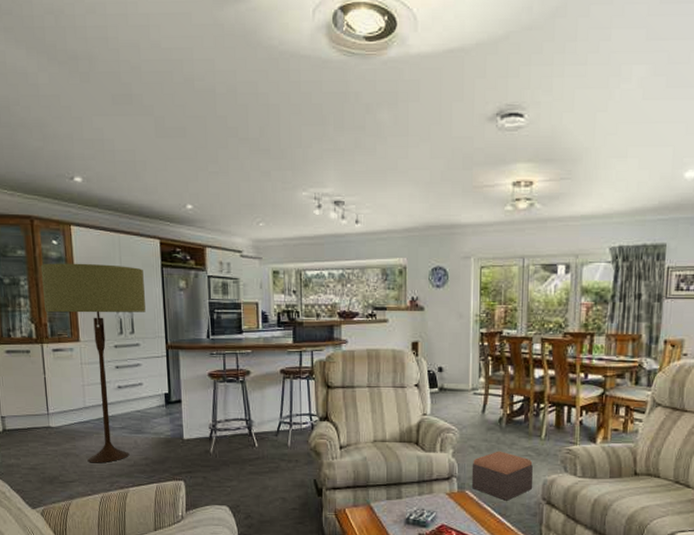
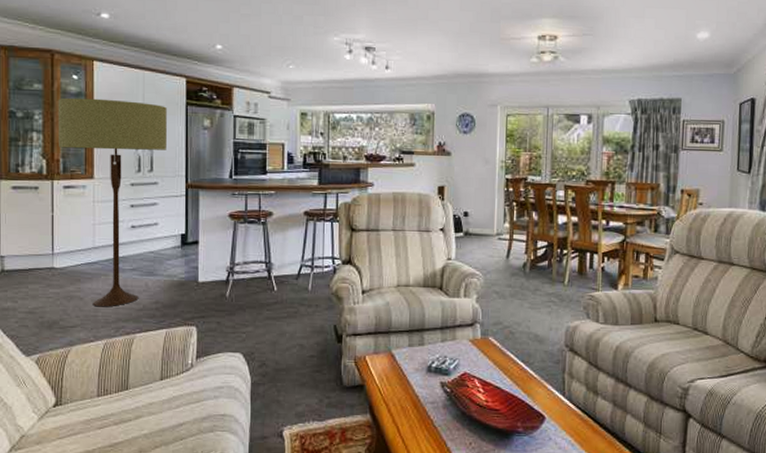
footstool: present [471,451,533,501] -> none [495,296,557,348]

